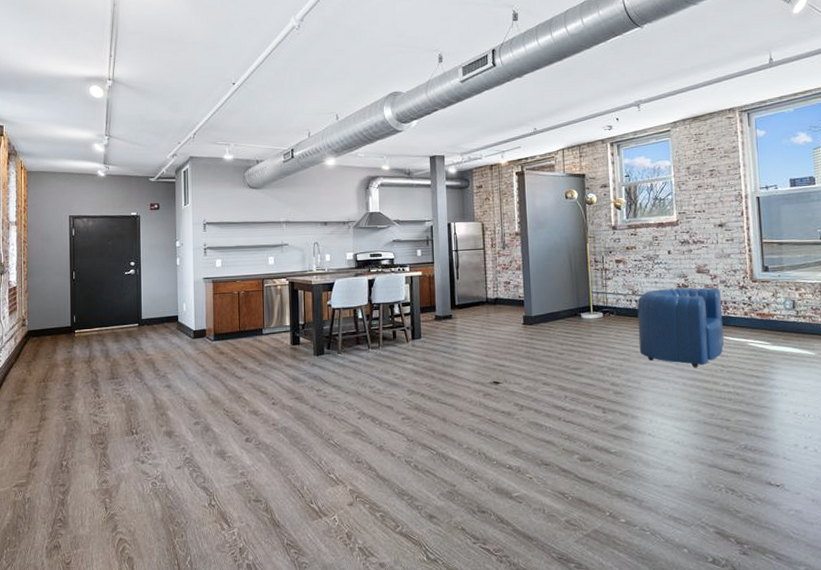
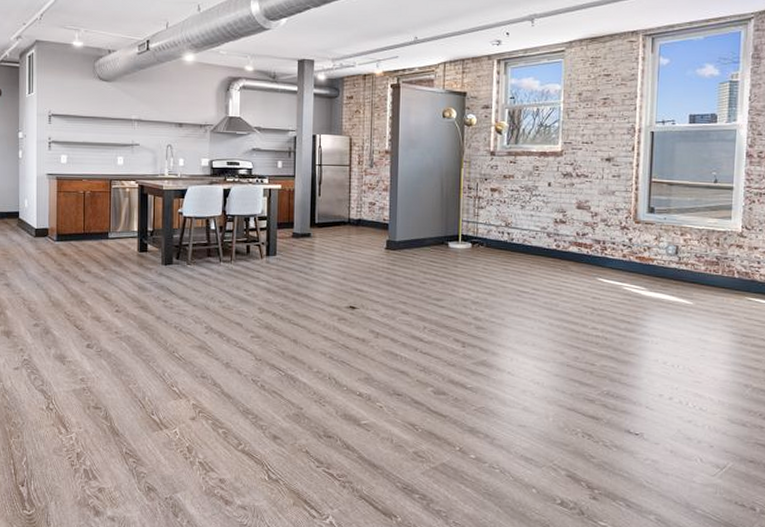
armchair: present [637,288,724,367] -> none [507,223,601,308]

